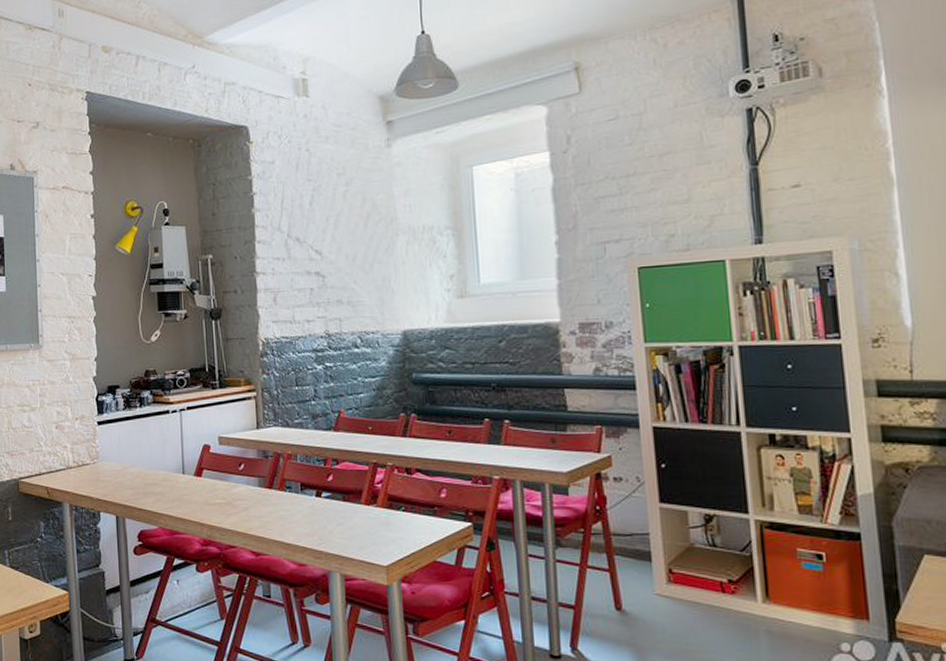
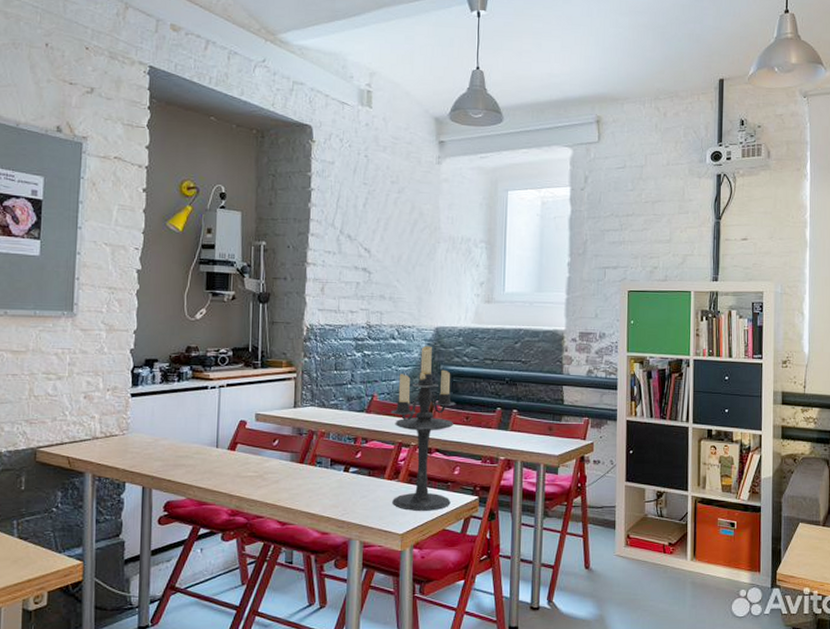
candle holder: none [360,352,440,540] -> present [390,346,456,511]

